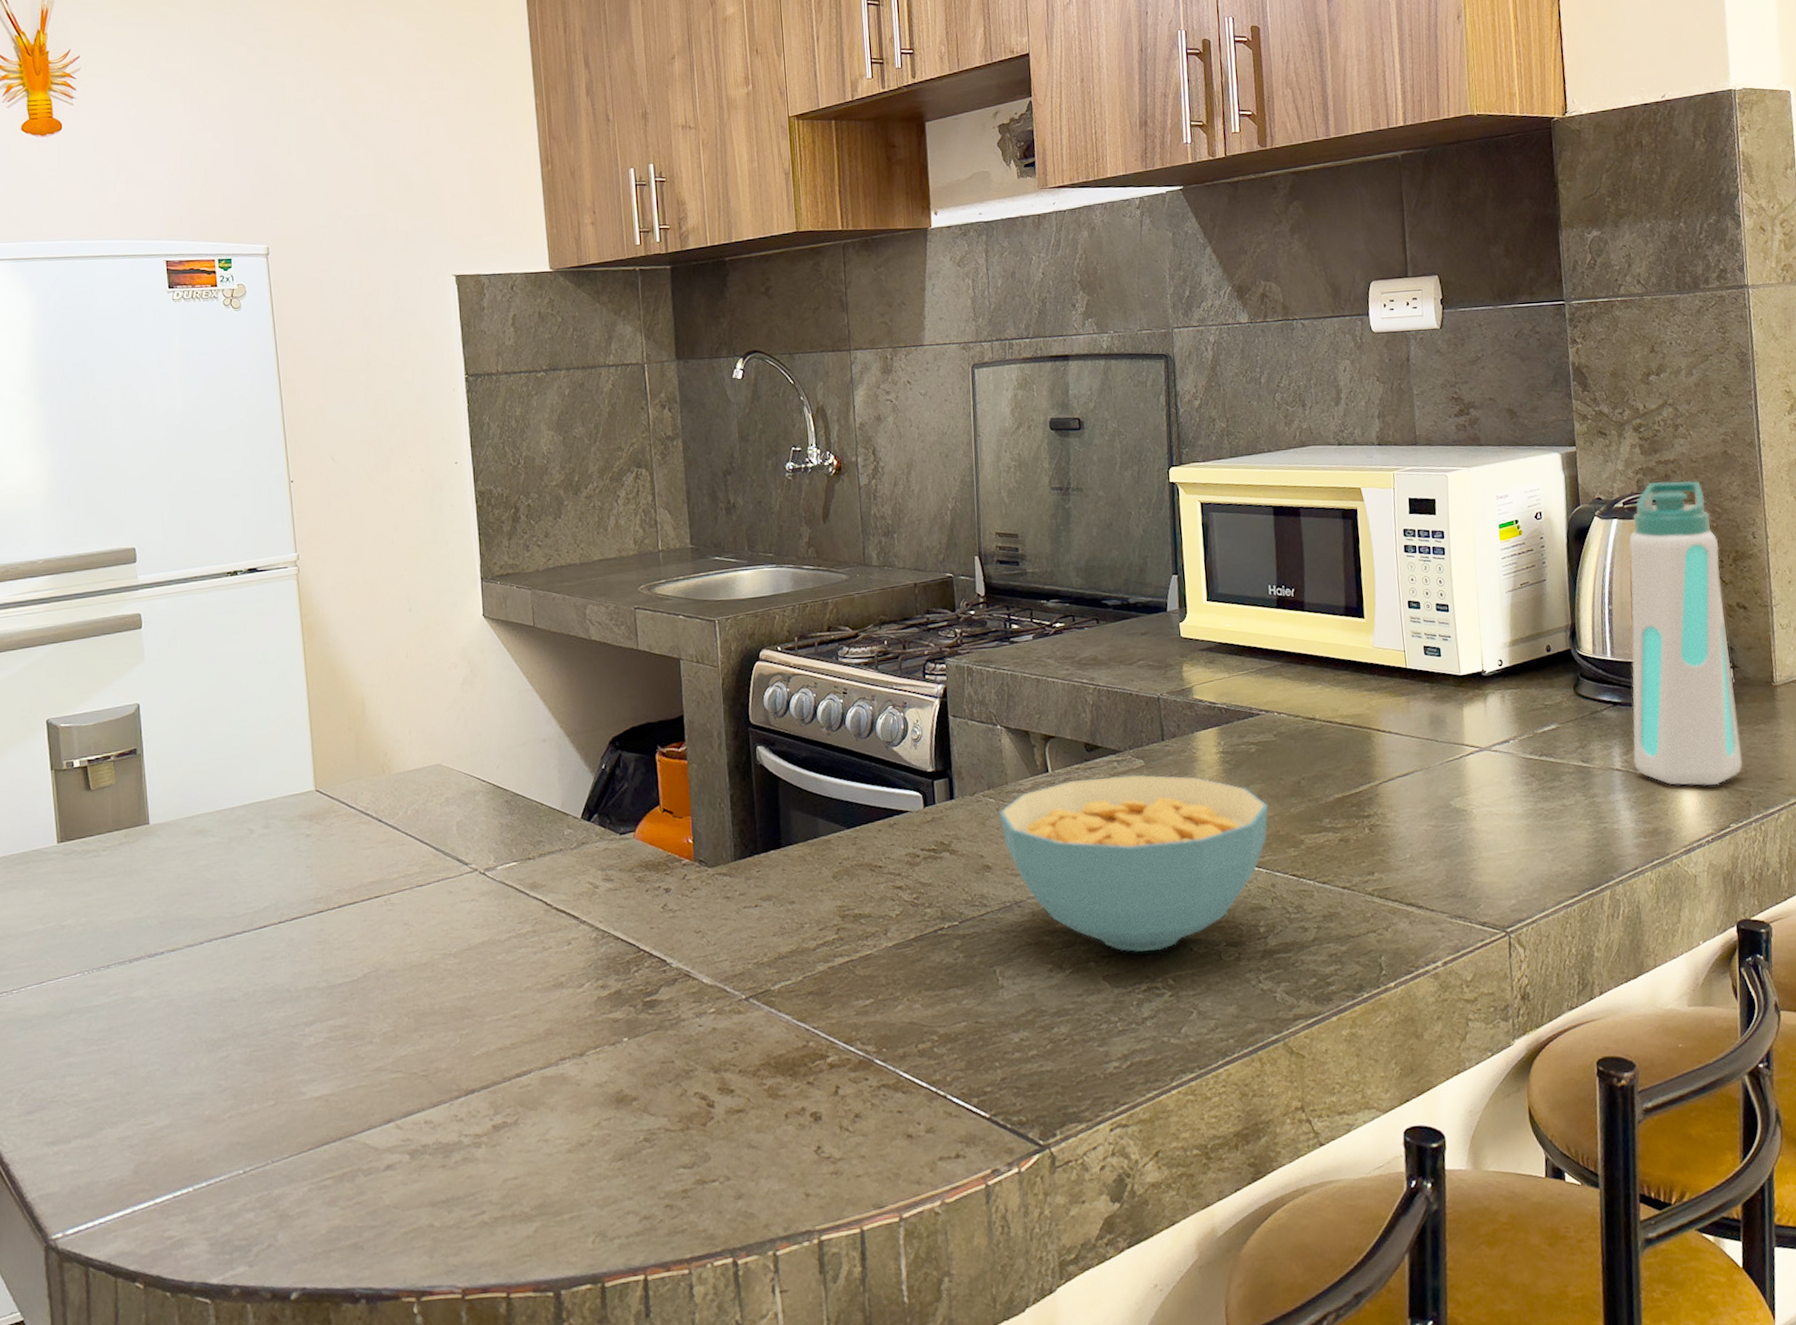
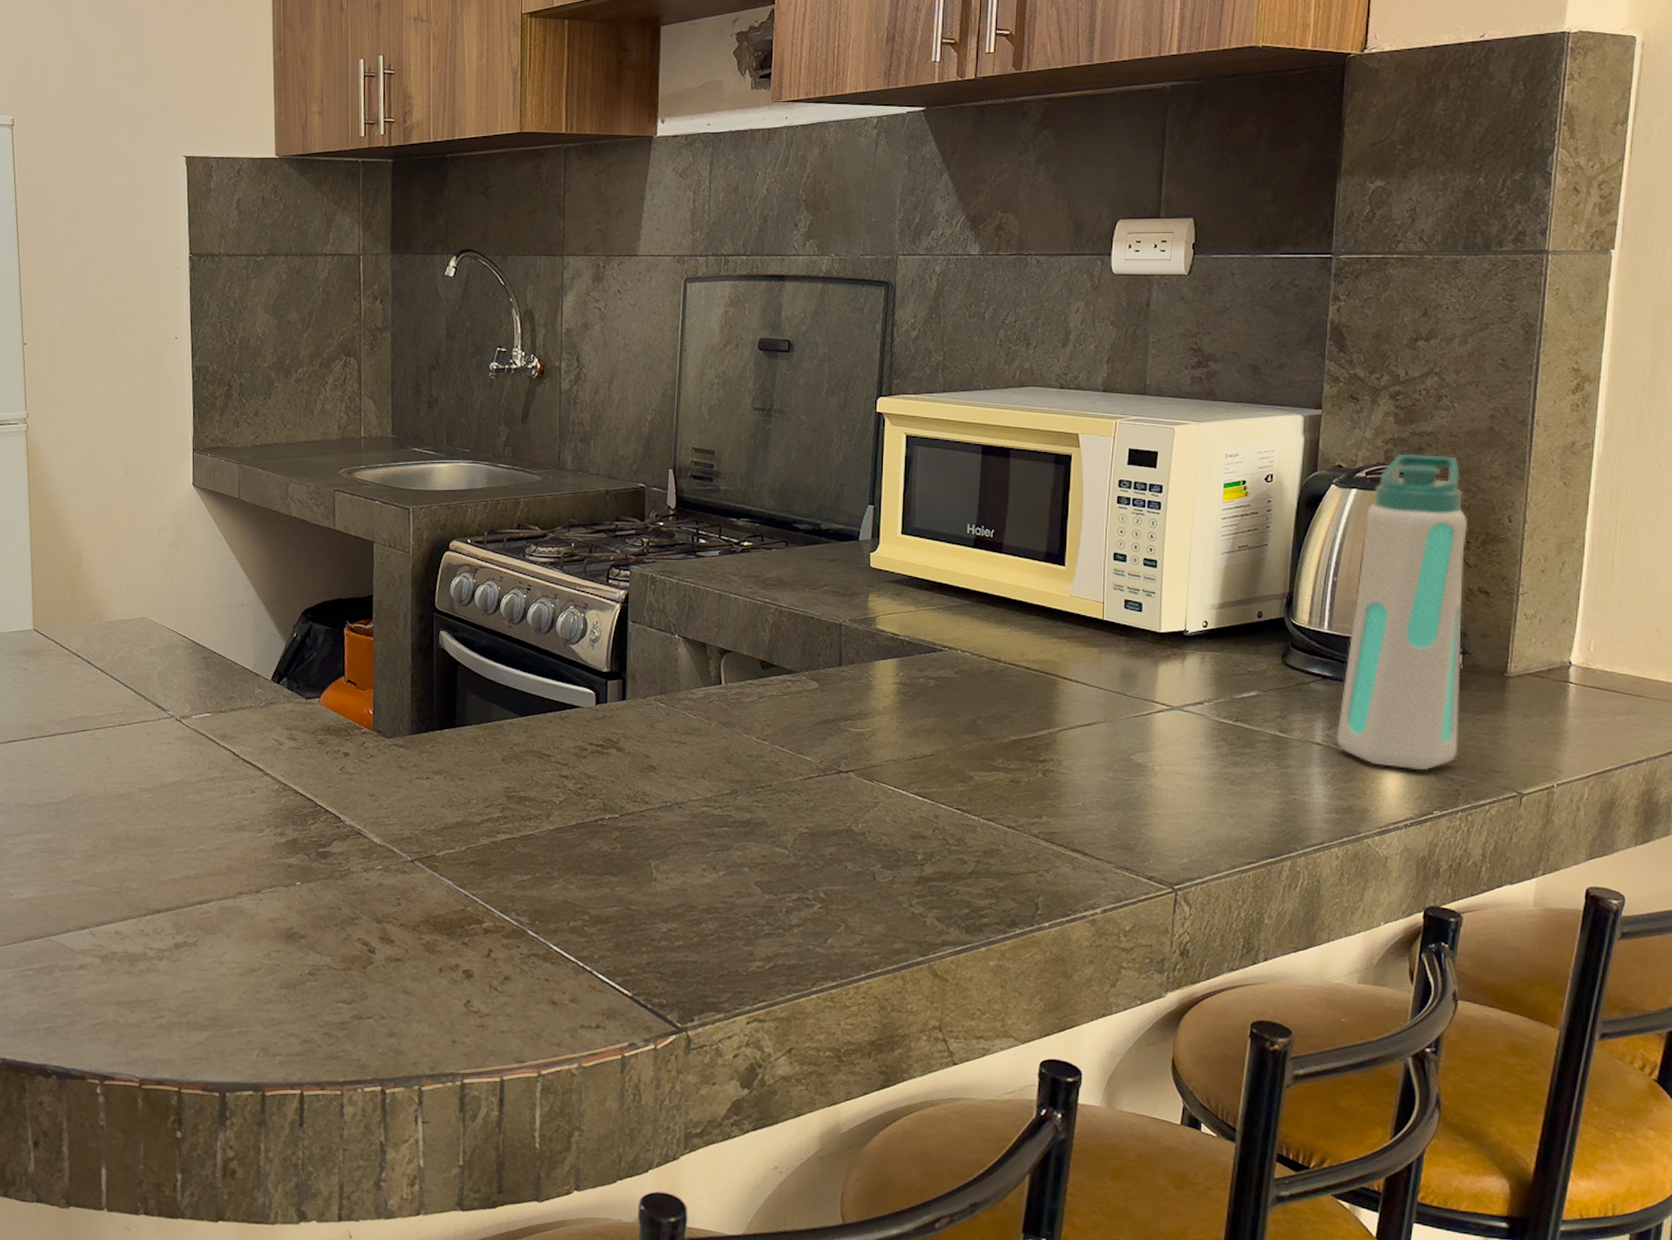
cereal bowl: present [999,774,1269,952] -> none [668,694,941,865]

